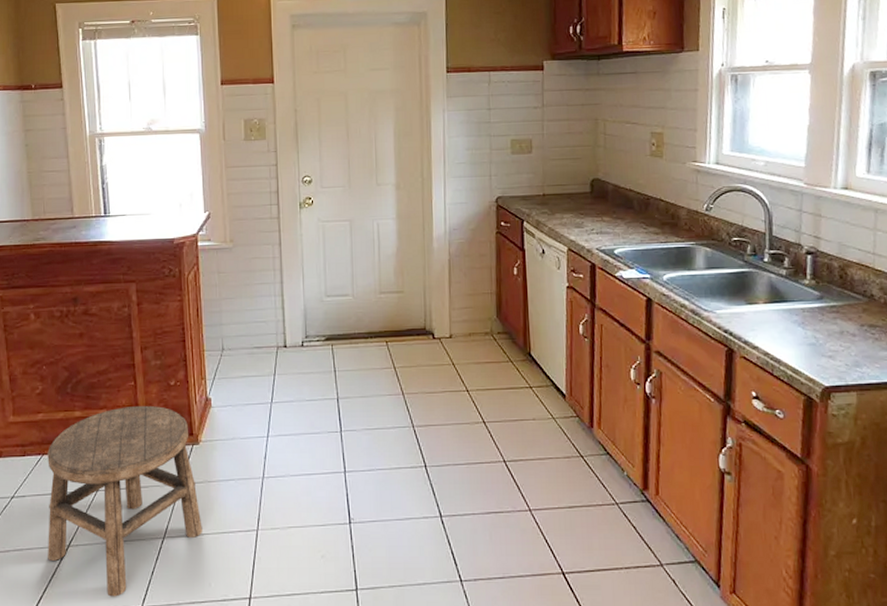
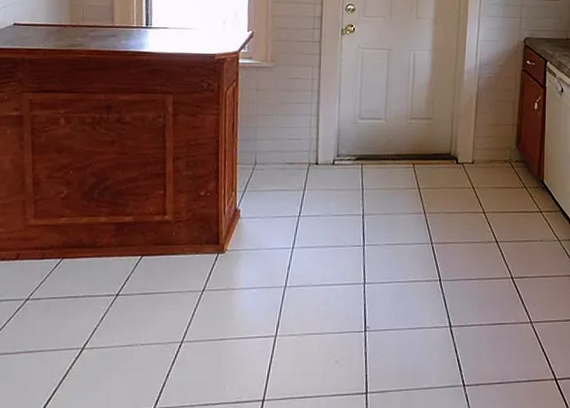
stool: present [47,405,202,597] -> none [60,213,222,399]

